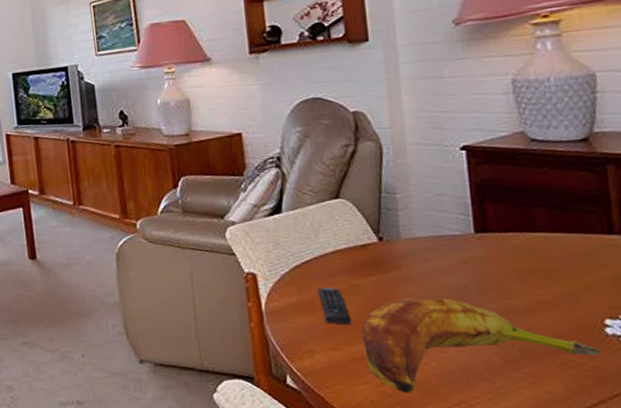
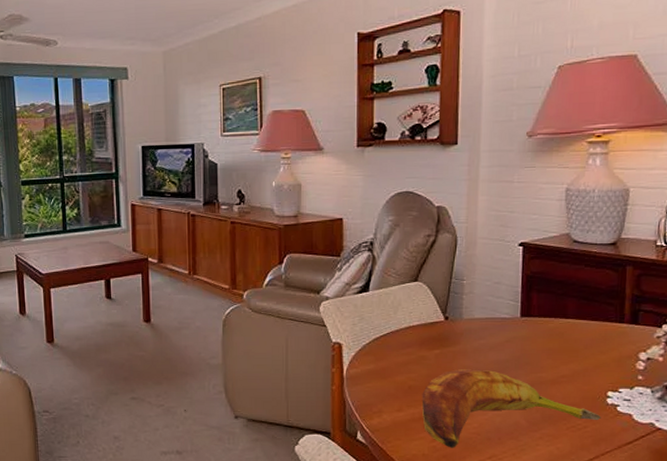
remote control: present [318,287,352,325] -> none [391,358,416,390]

